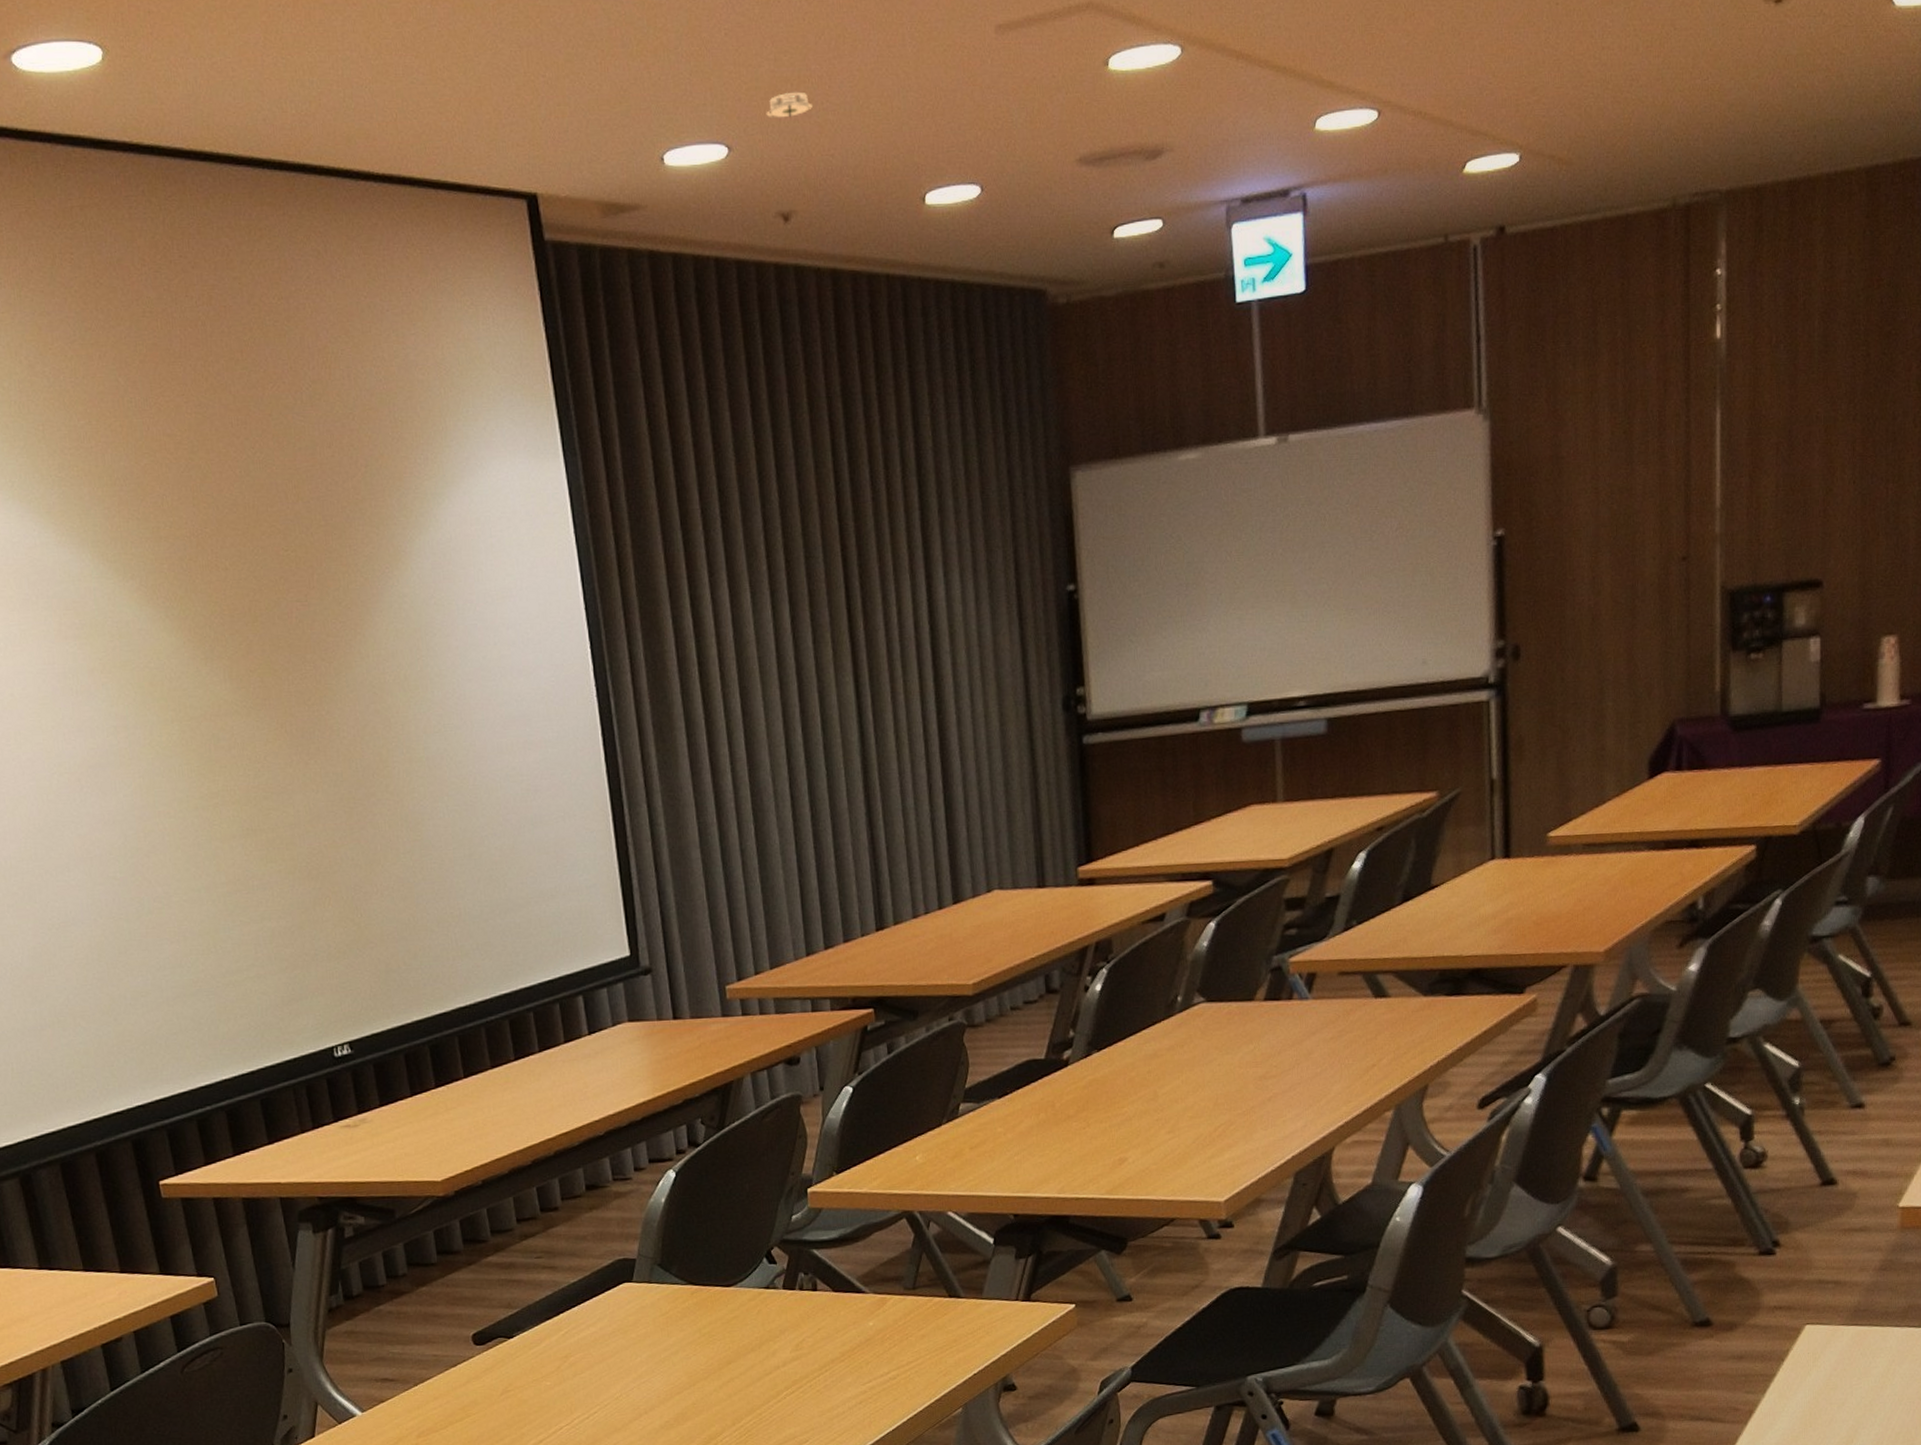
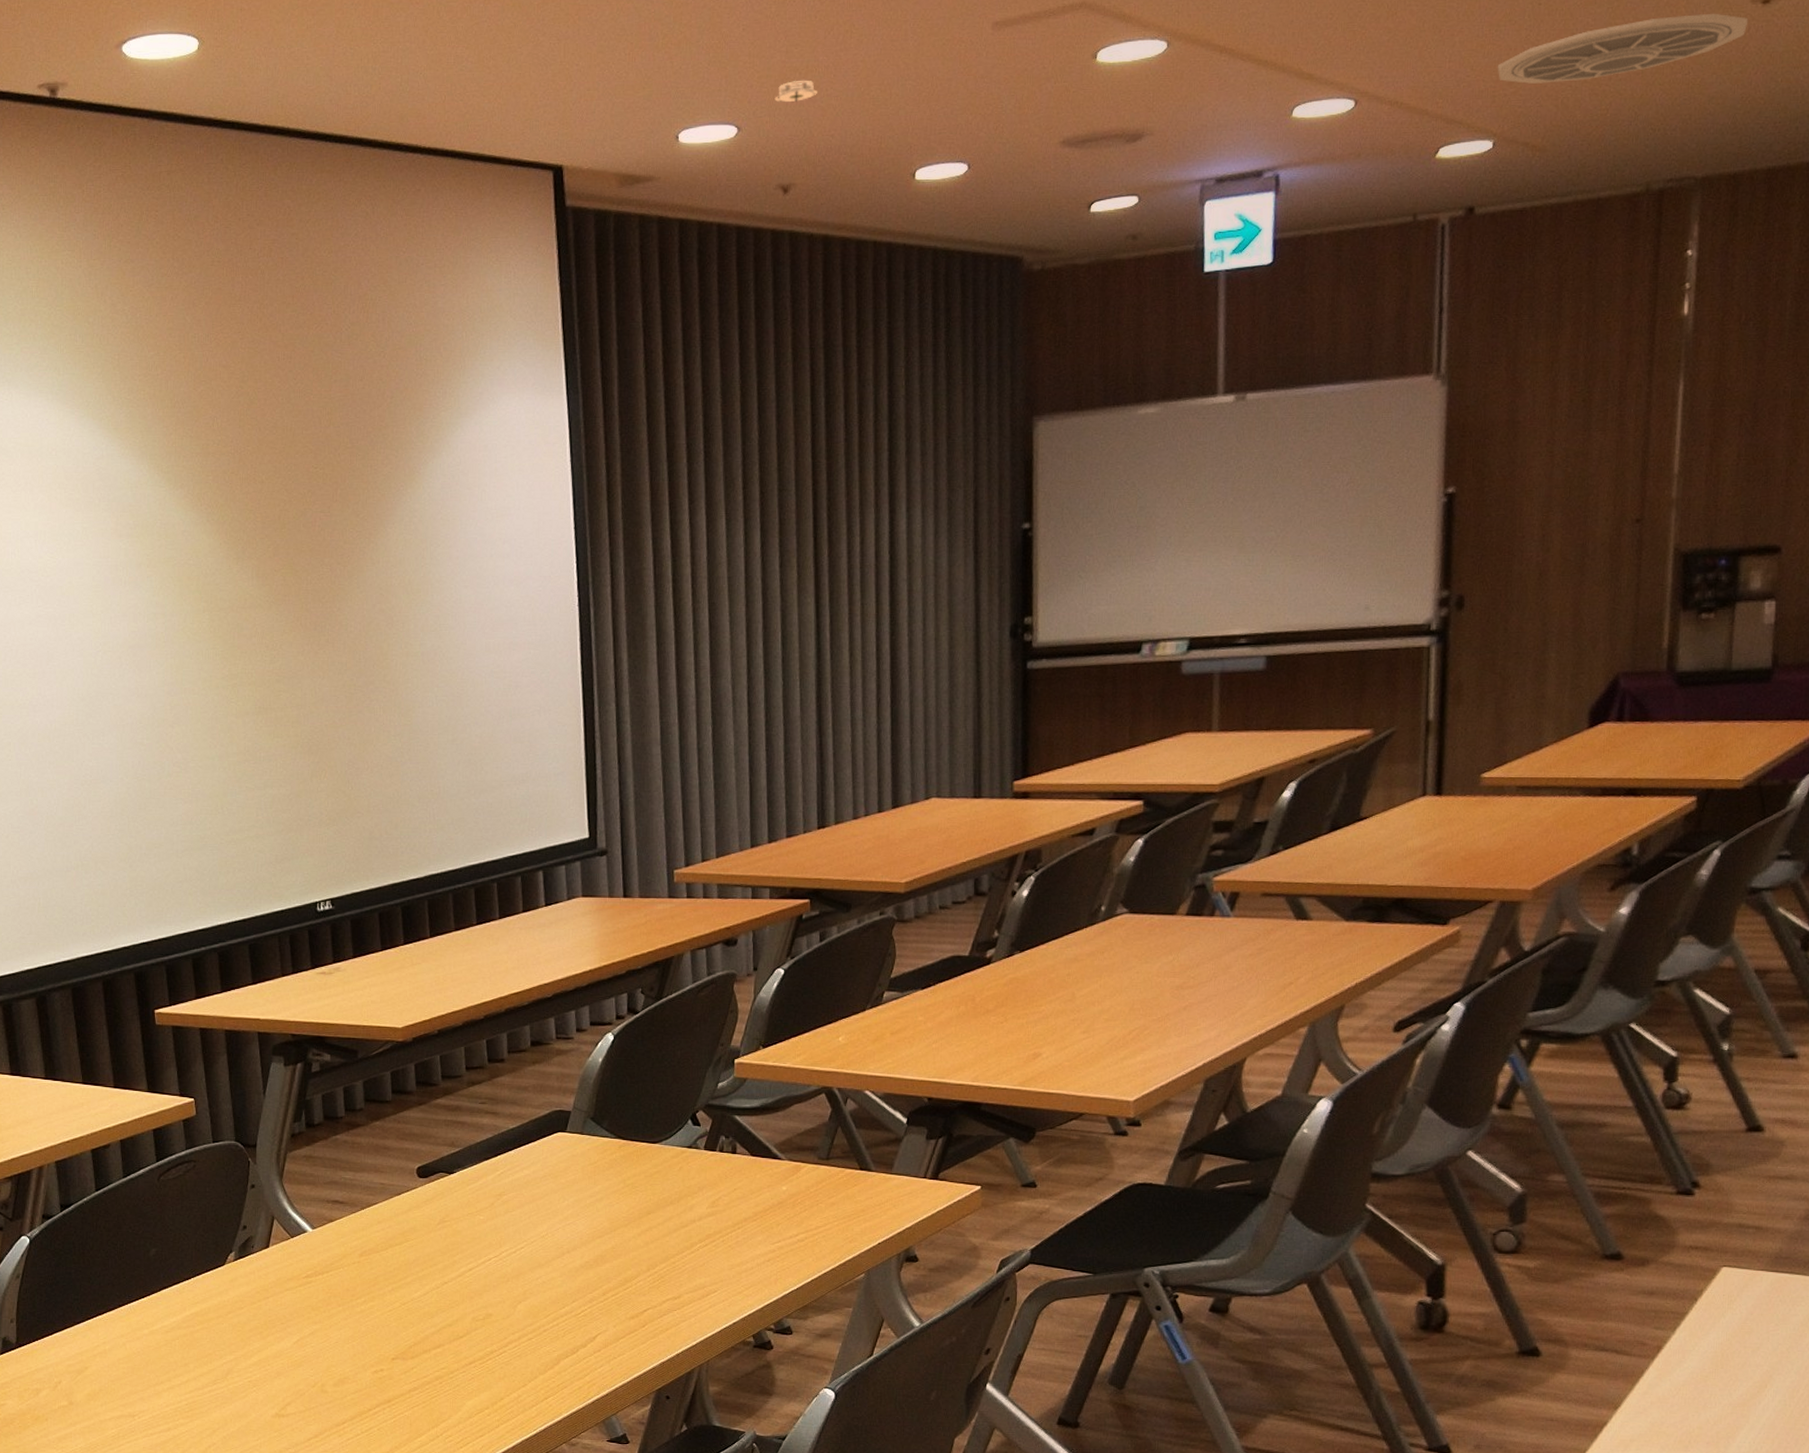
ceiling vent: none [1518,13,1762,91] -> present [1497,13,1749,84]

